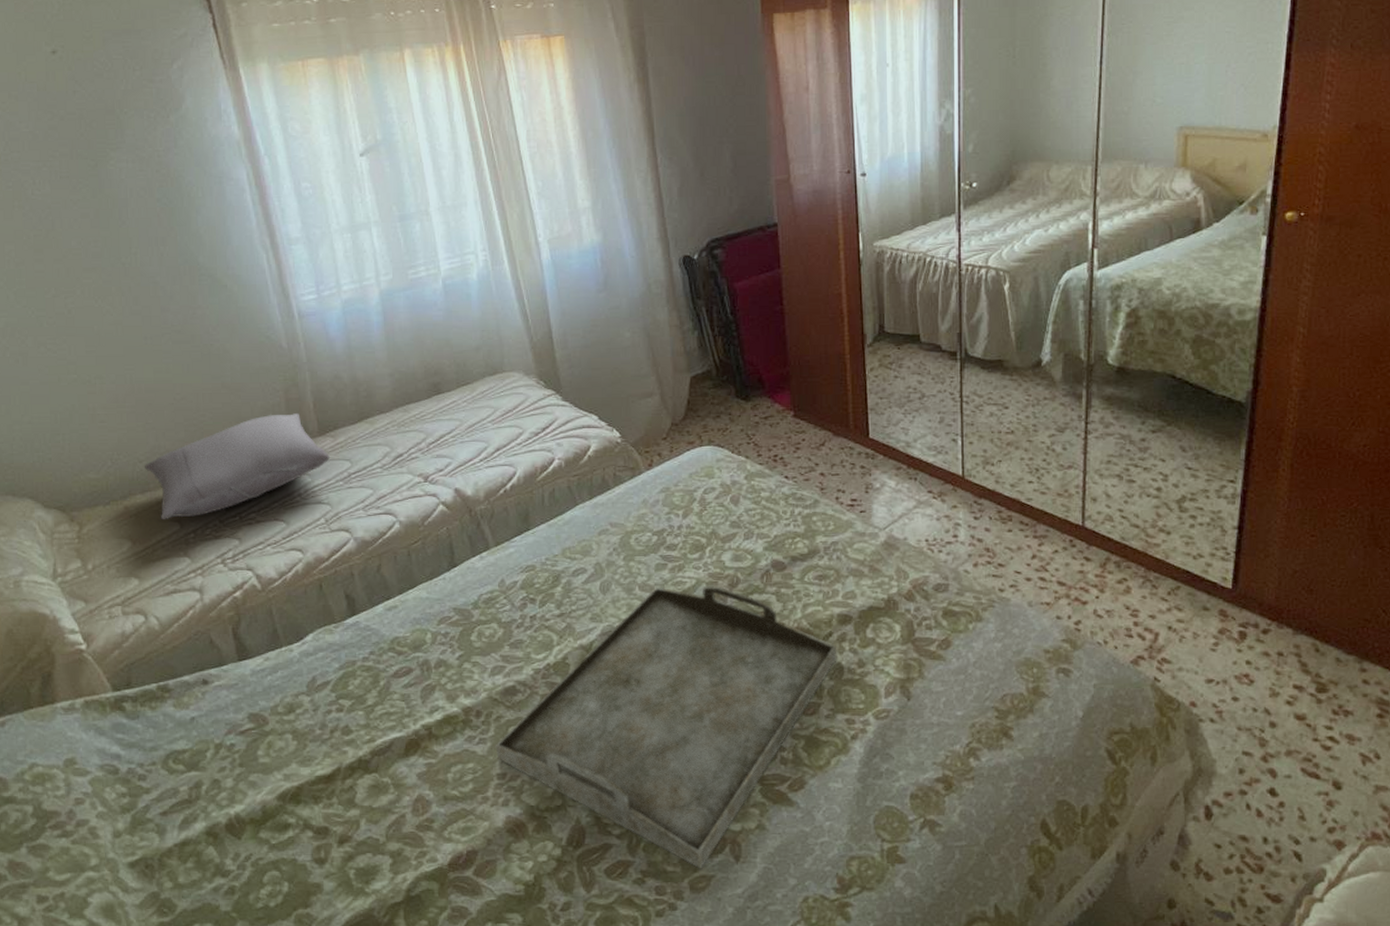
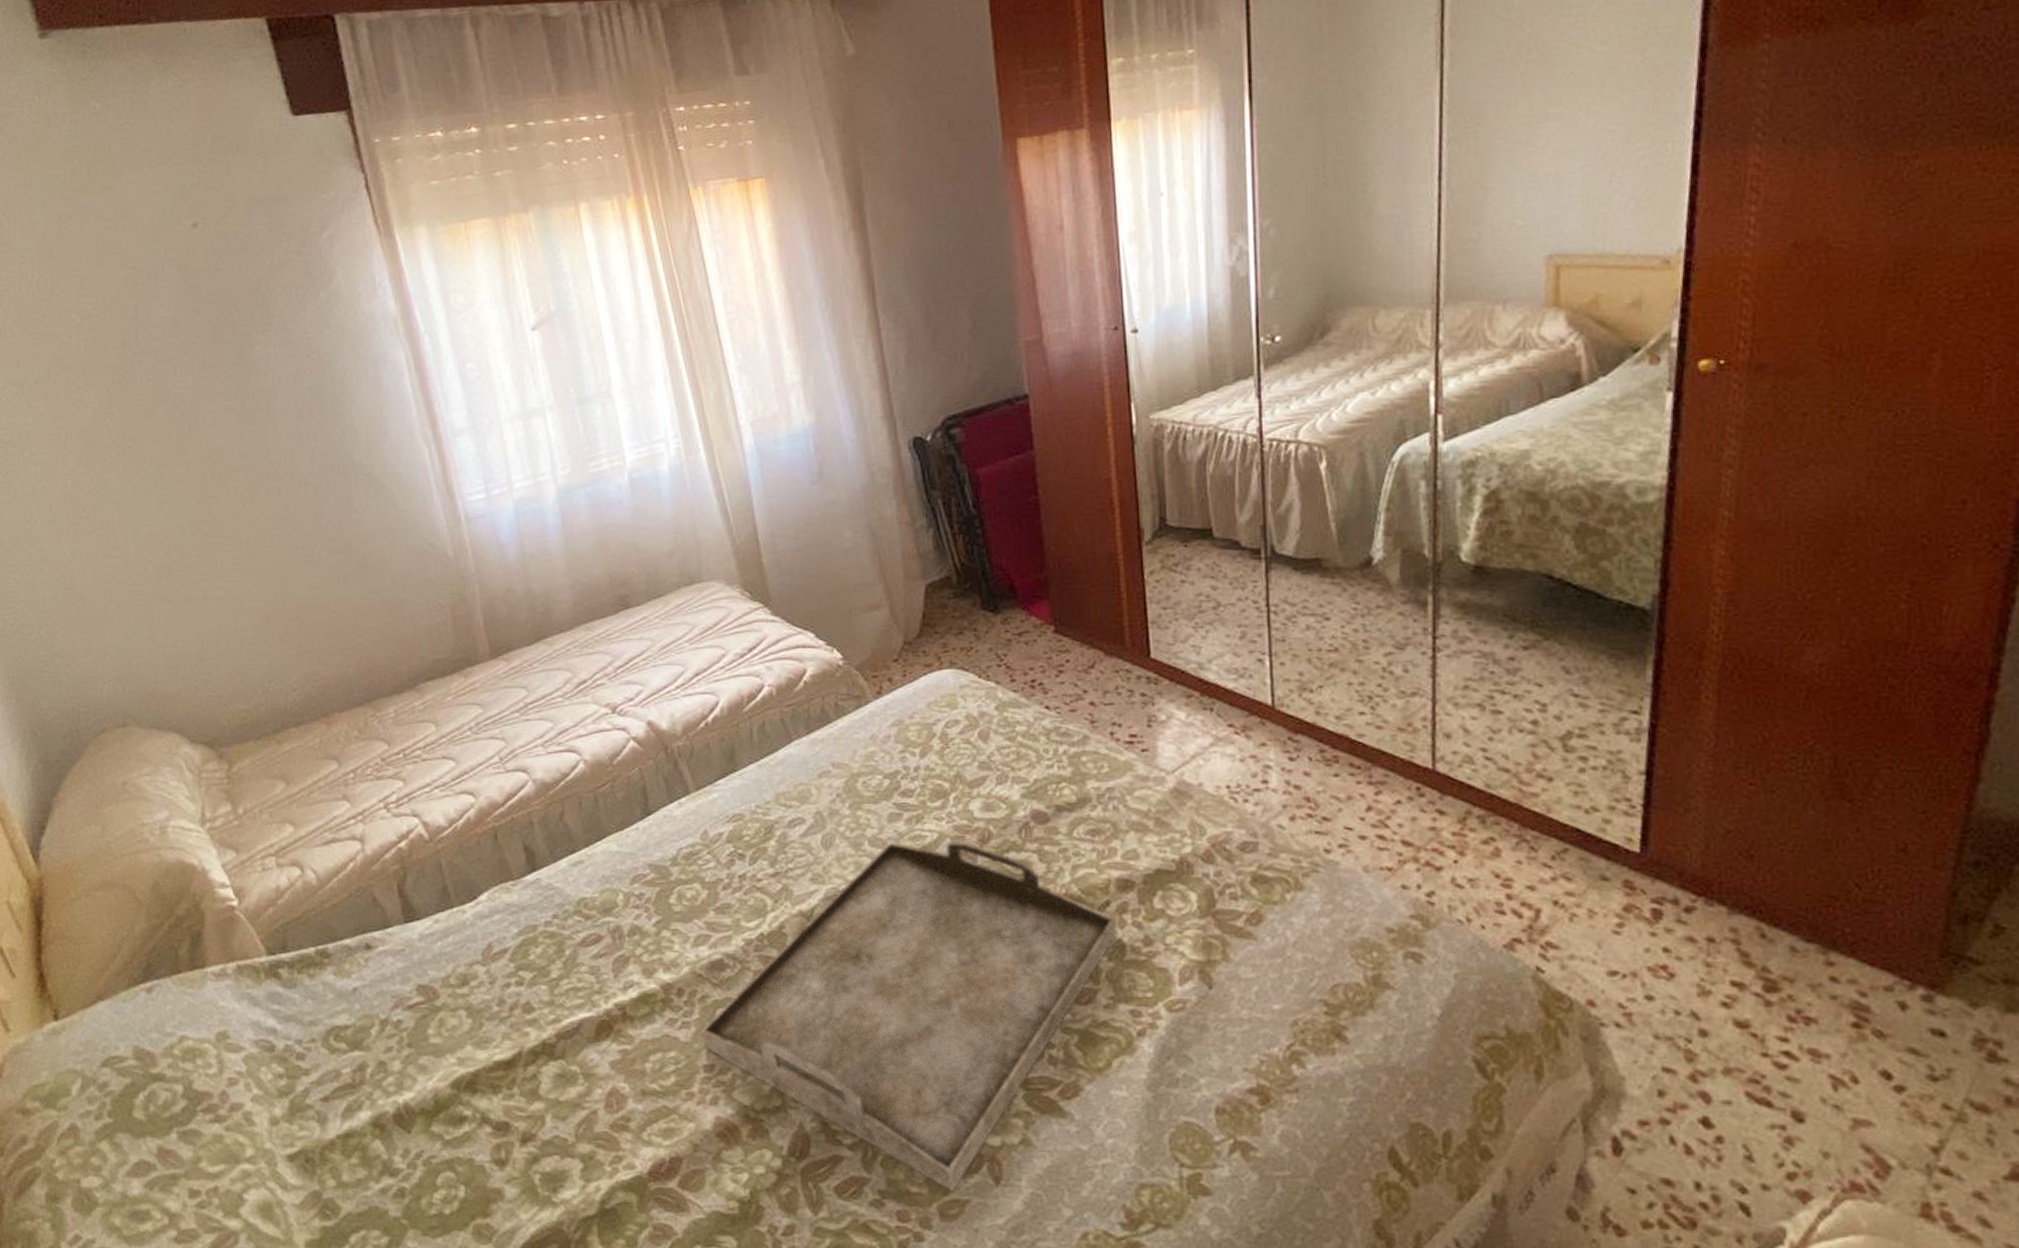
pillow: present [145,413,331,519] -> none [298,633,505,757]

